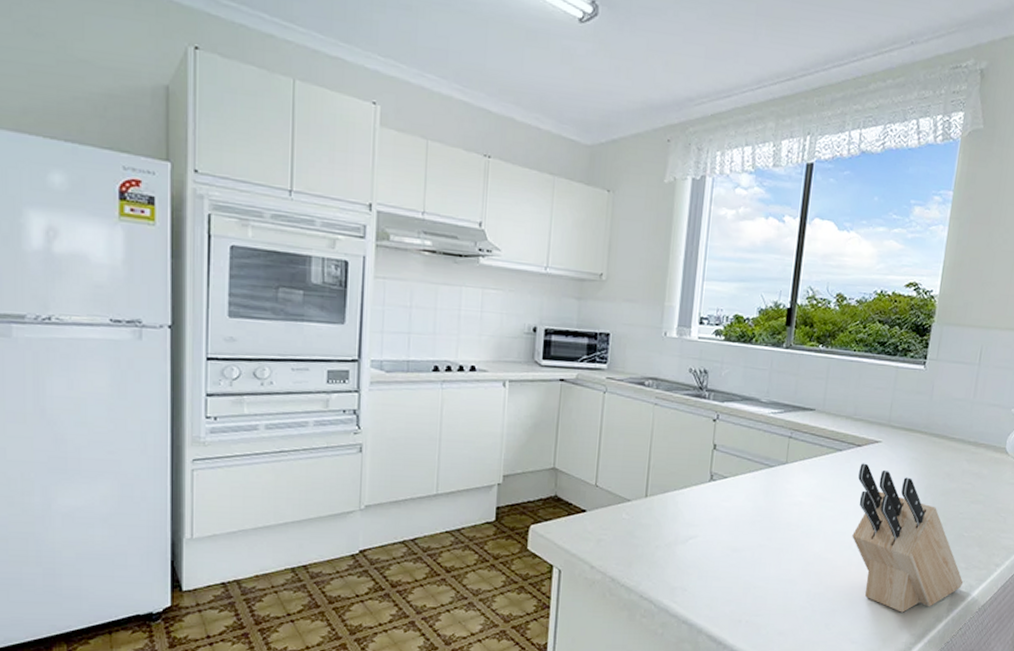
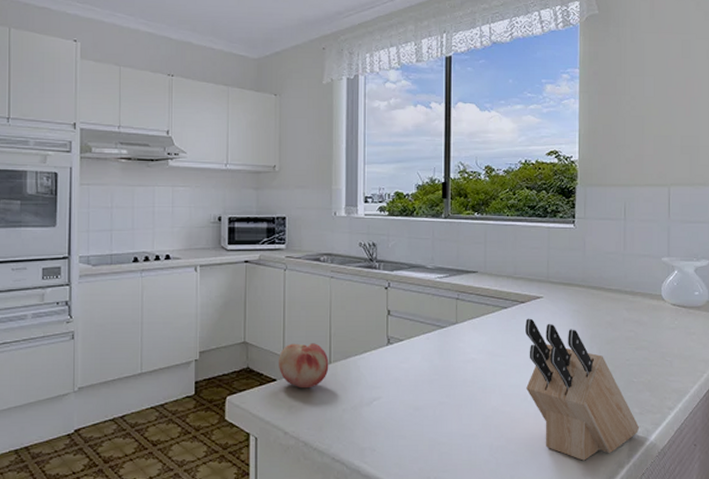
fruit: none [589,473,645,522] -> present [278,343,329,389]

